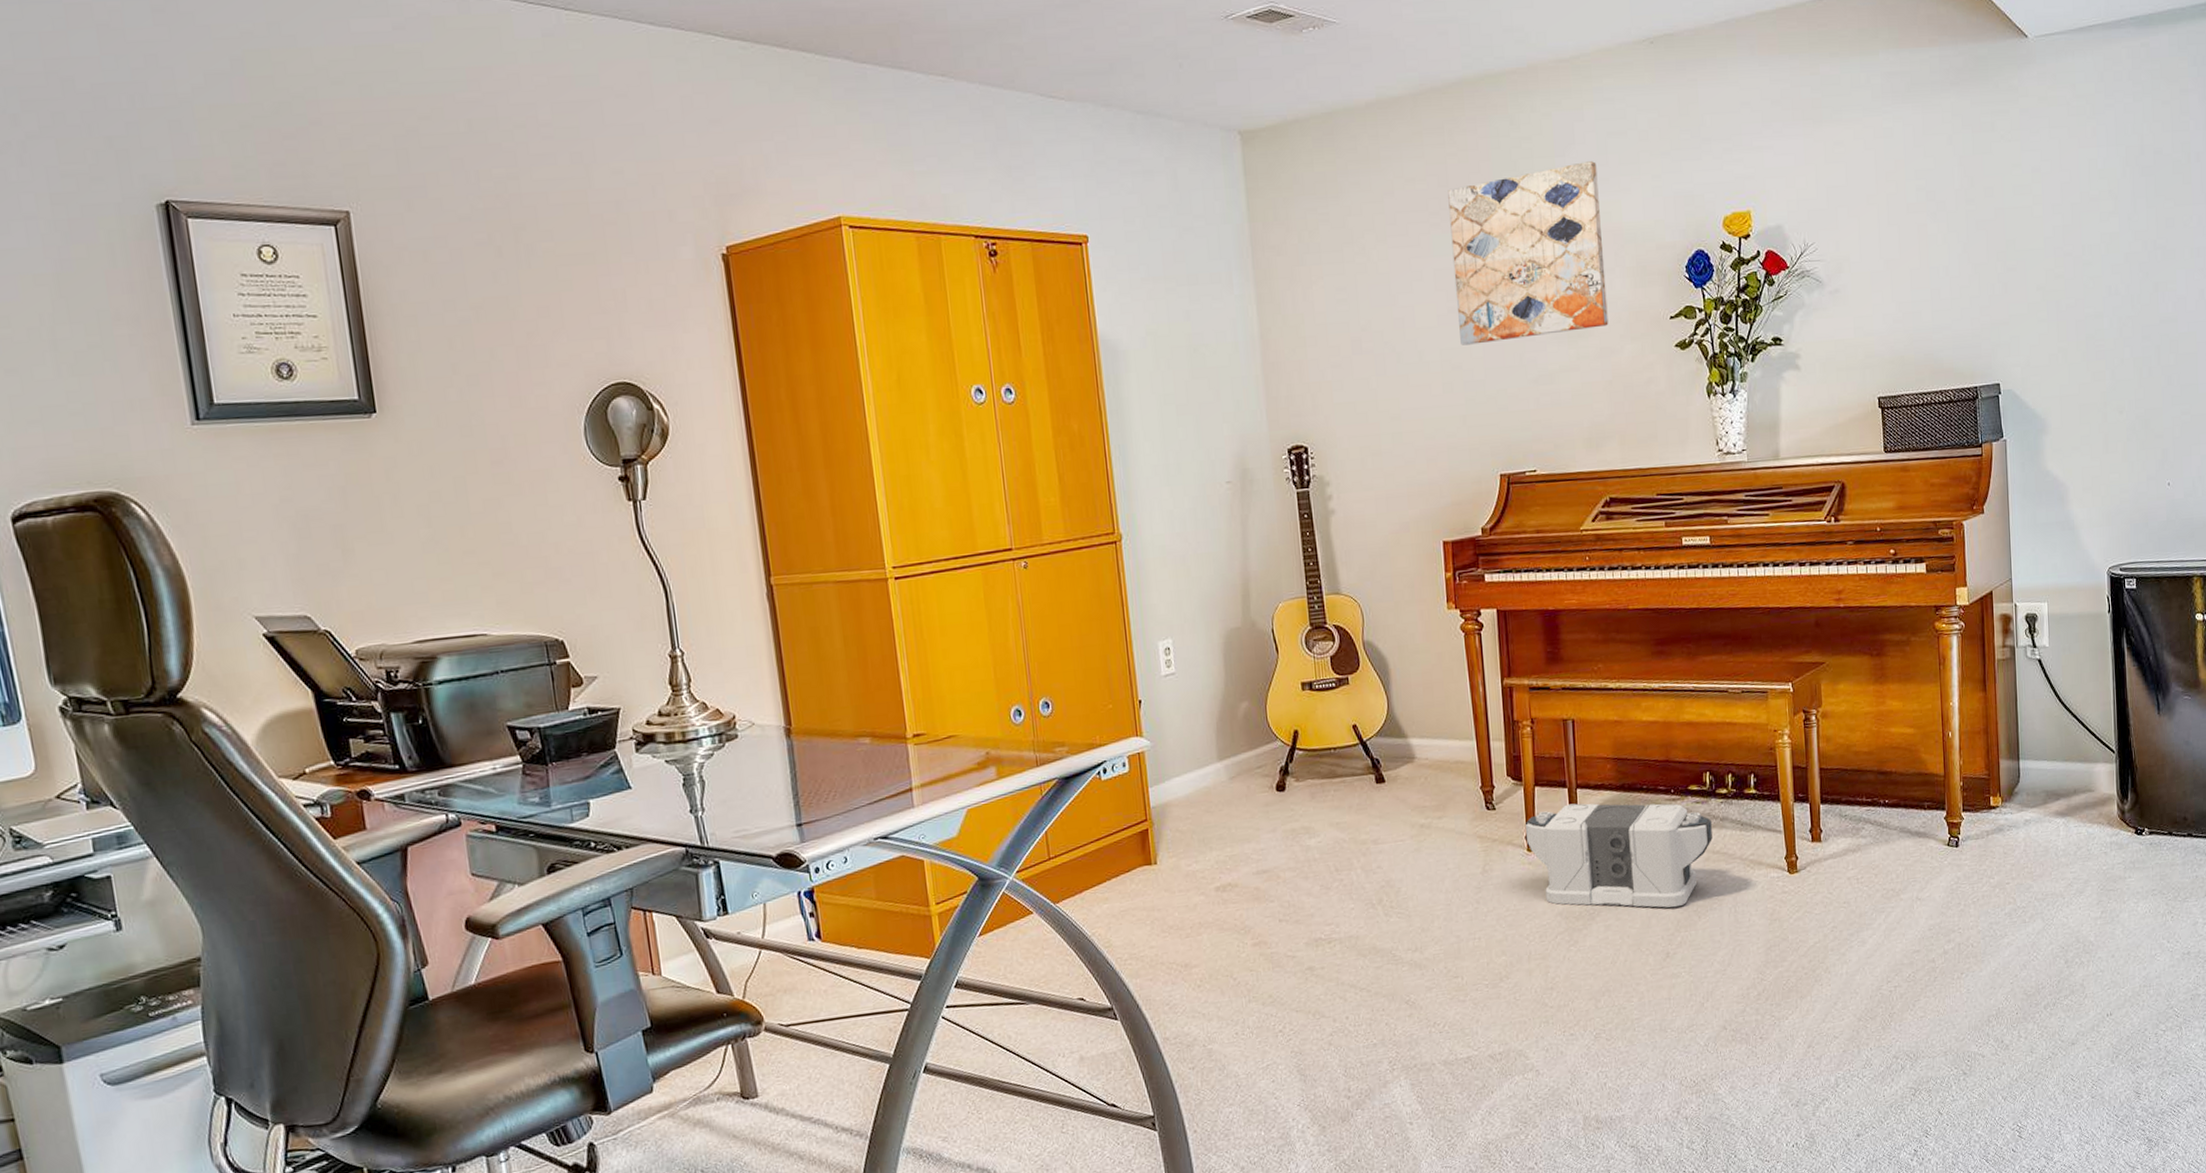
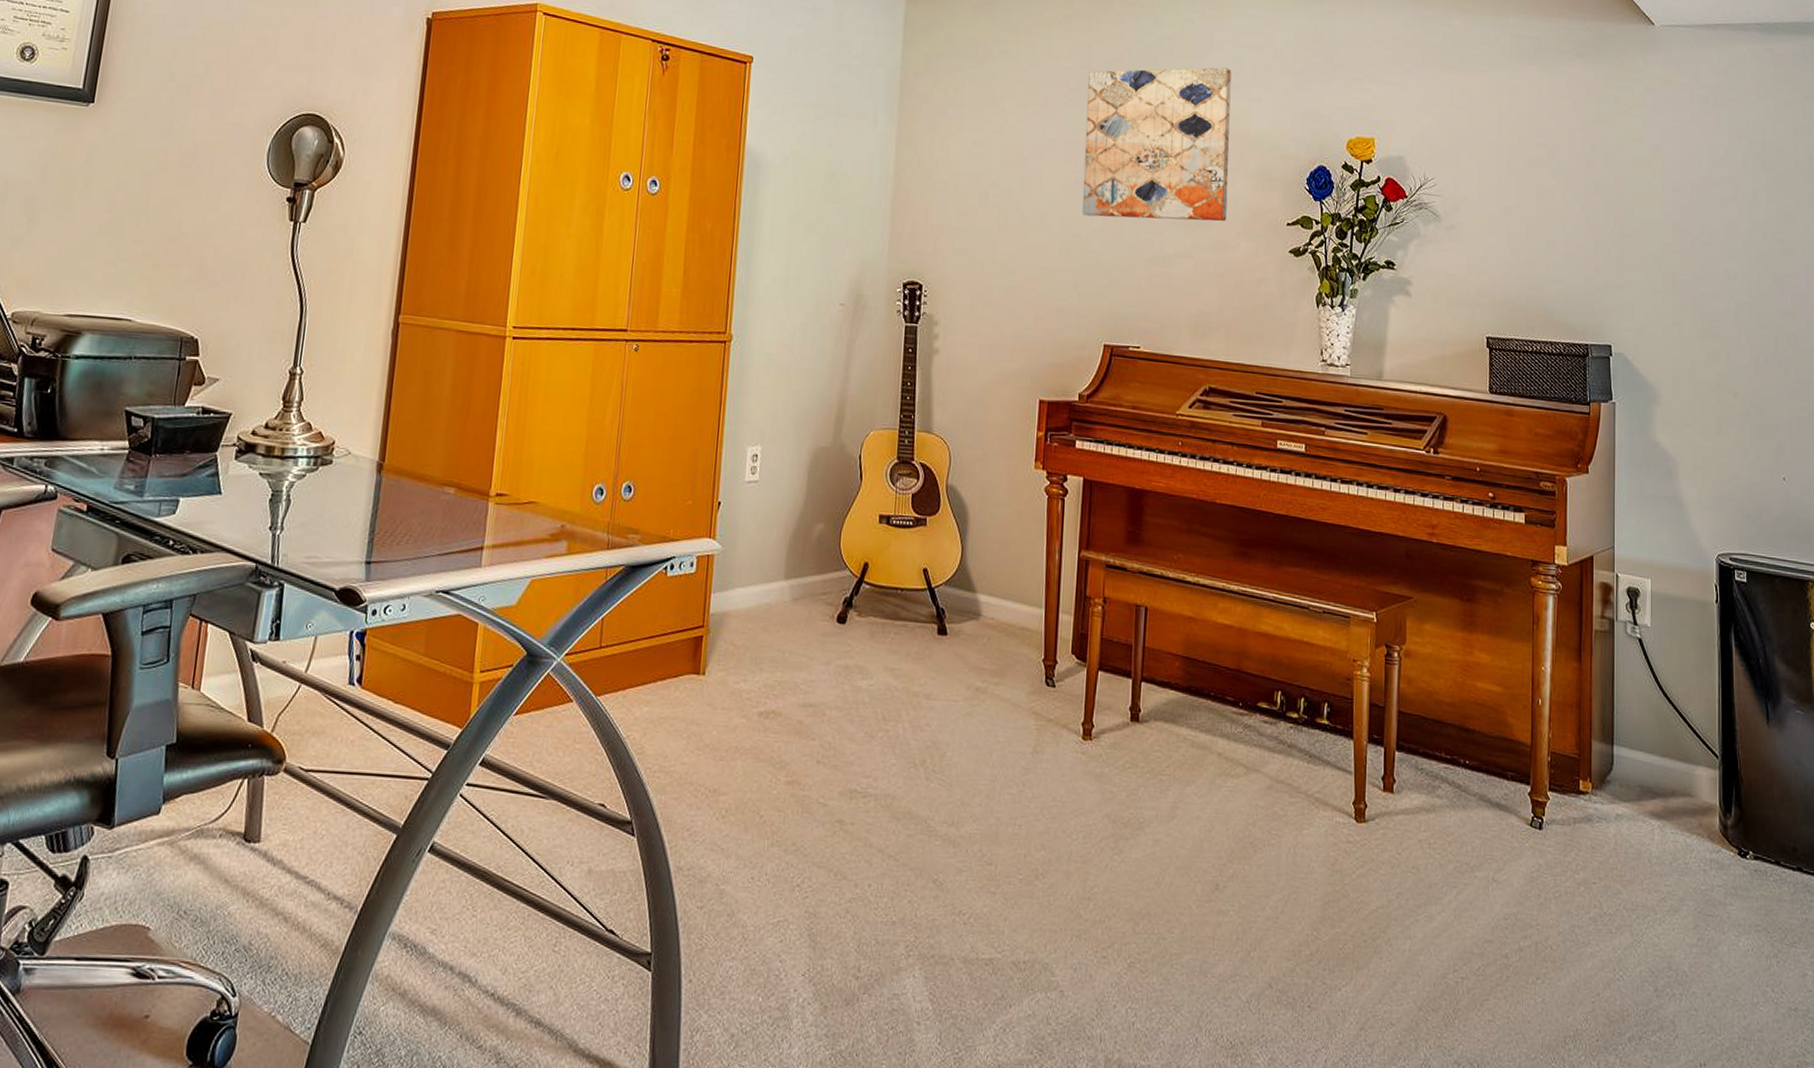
speaker: present [1525,803,1713,908] -> none [1082,696,1278,835]

